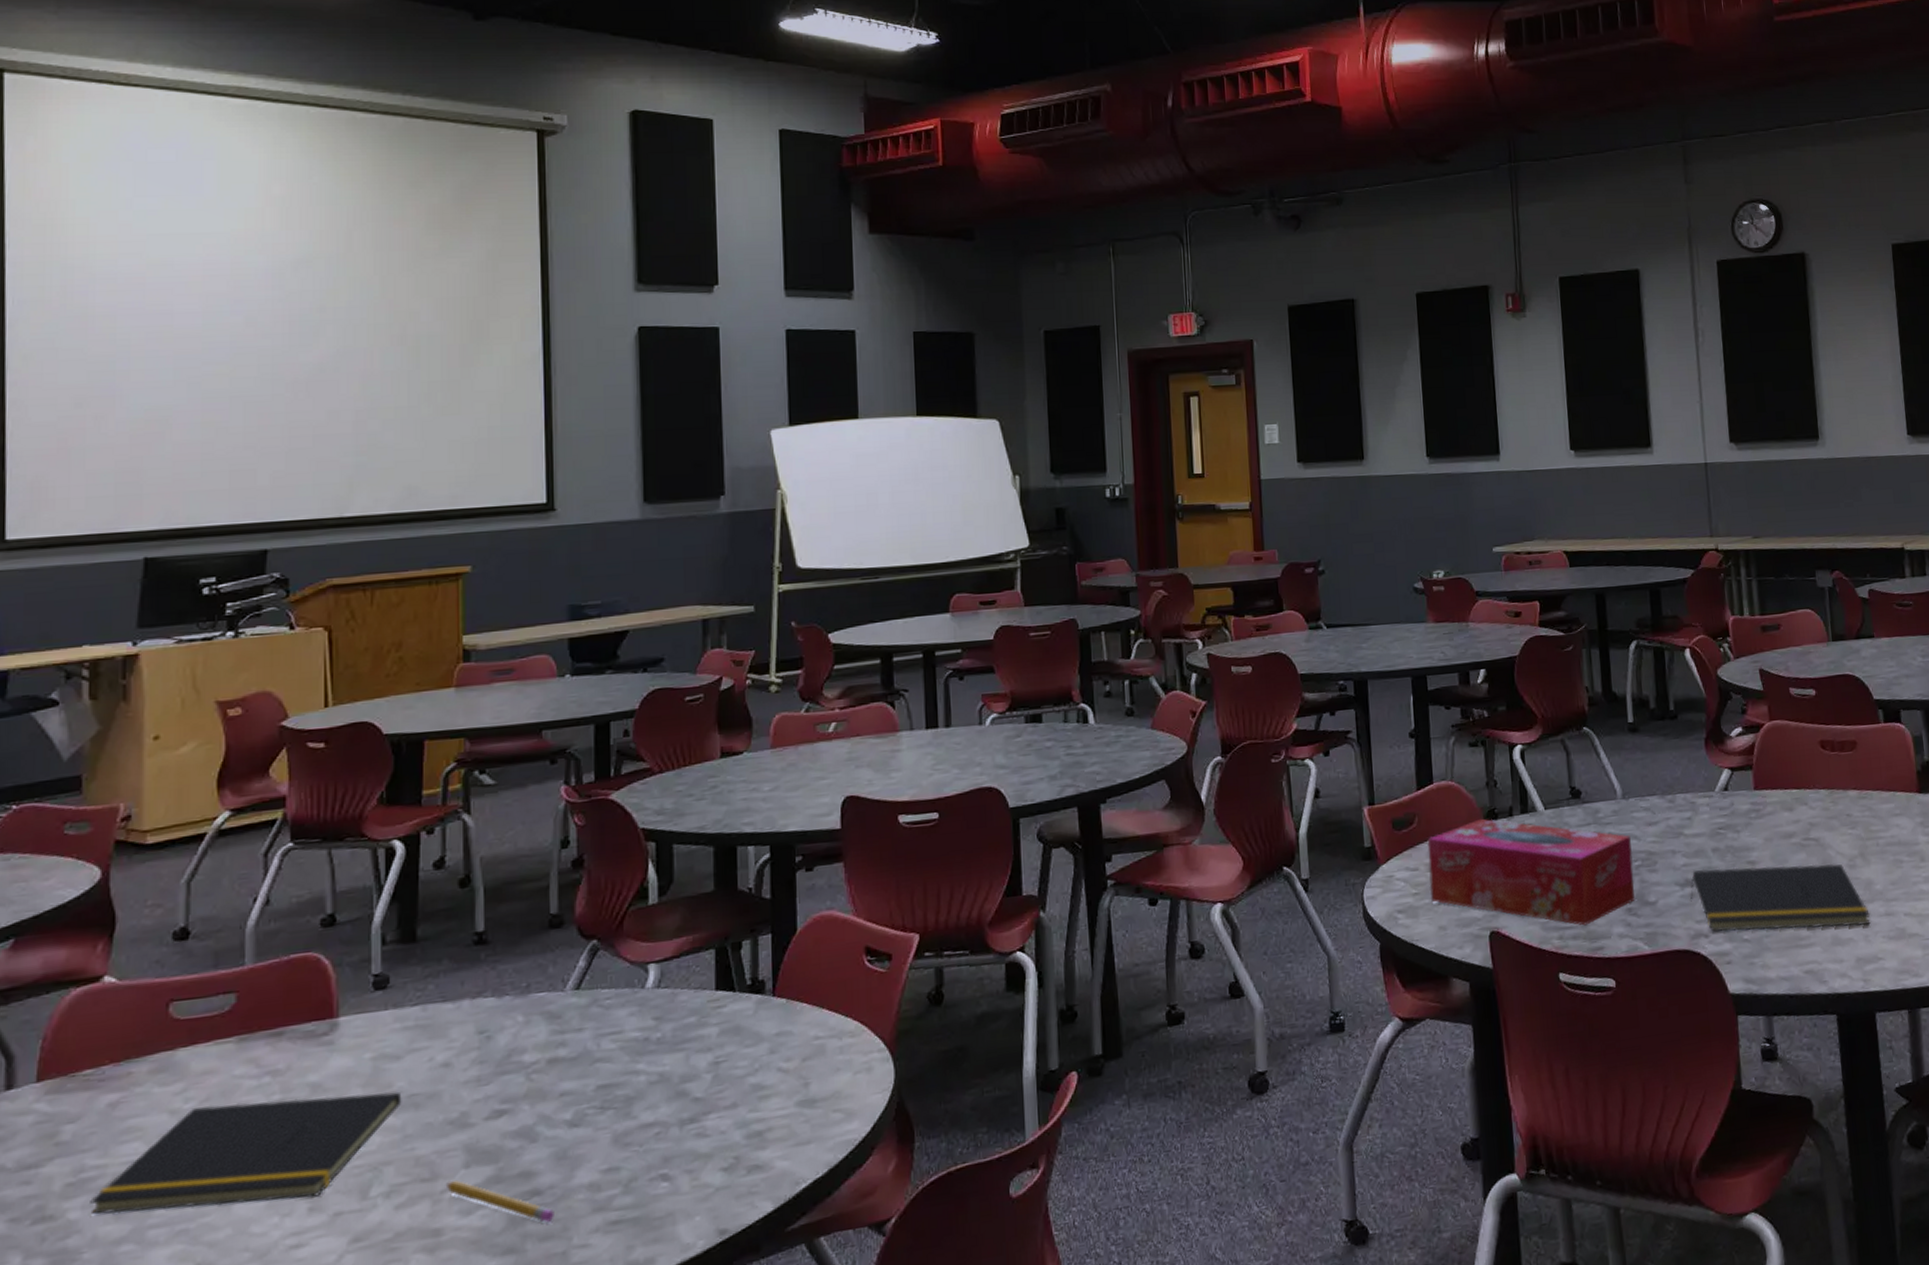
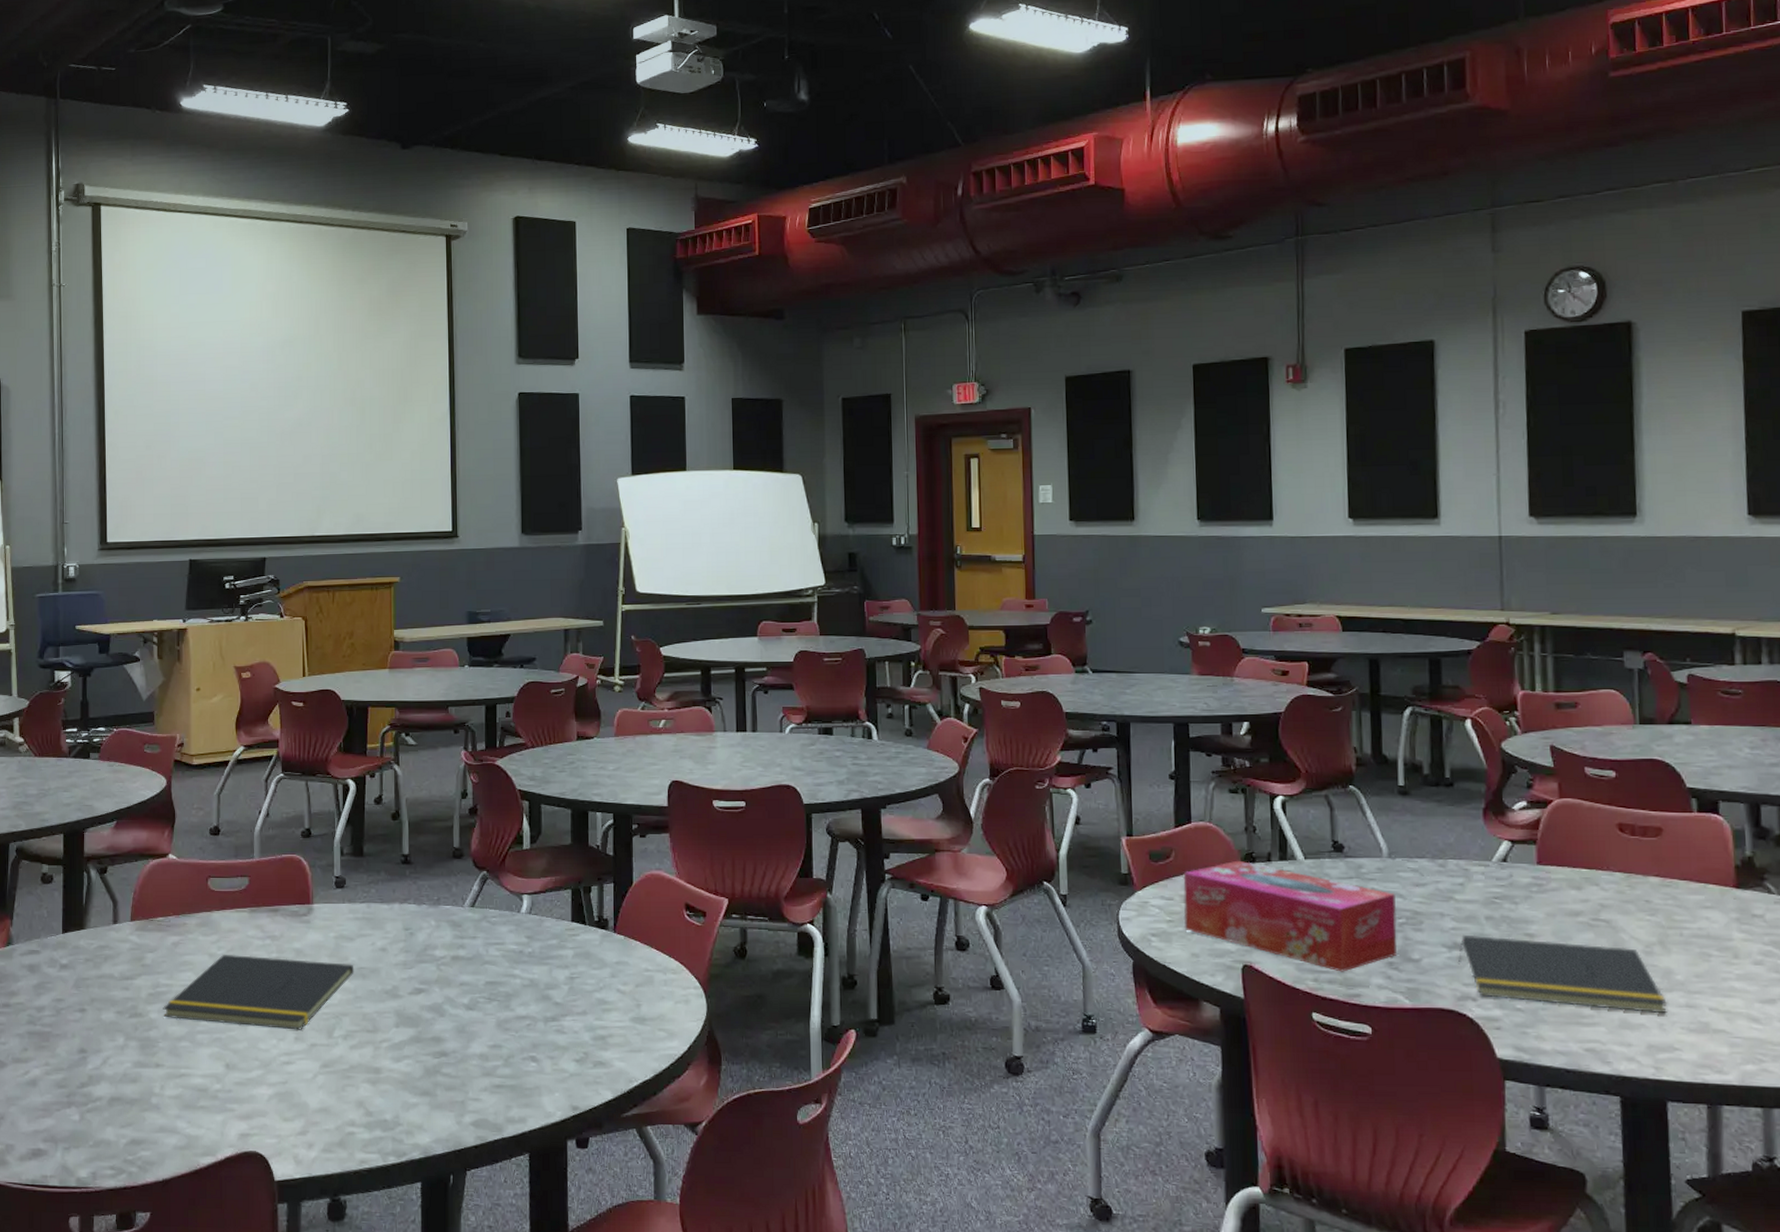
pencil: present [445,1179,554,1223] -> none [382,1034,456,1077]

